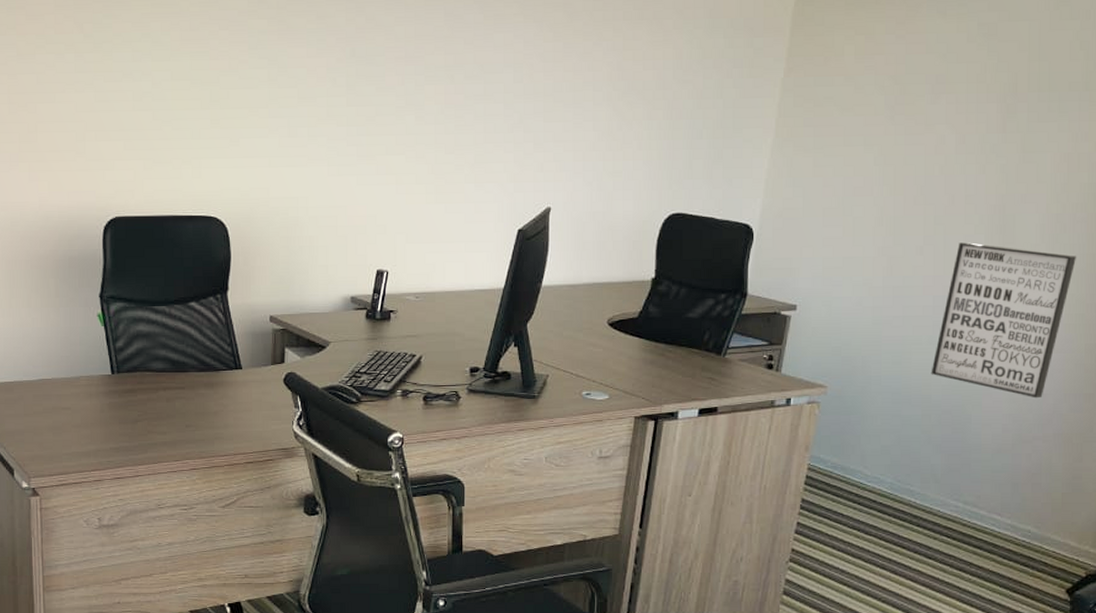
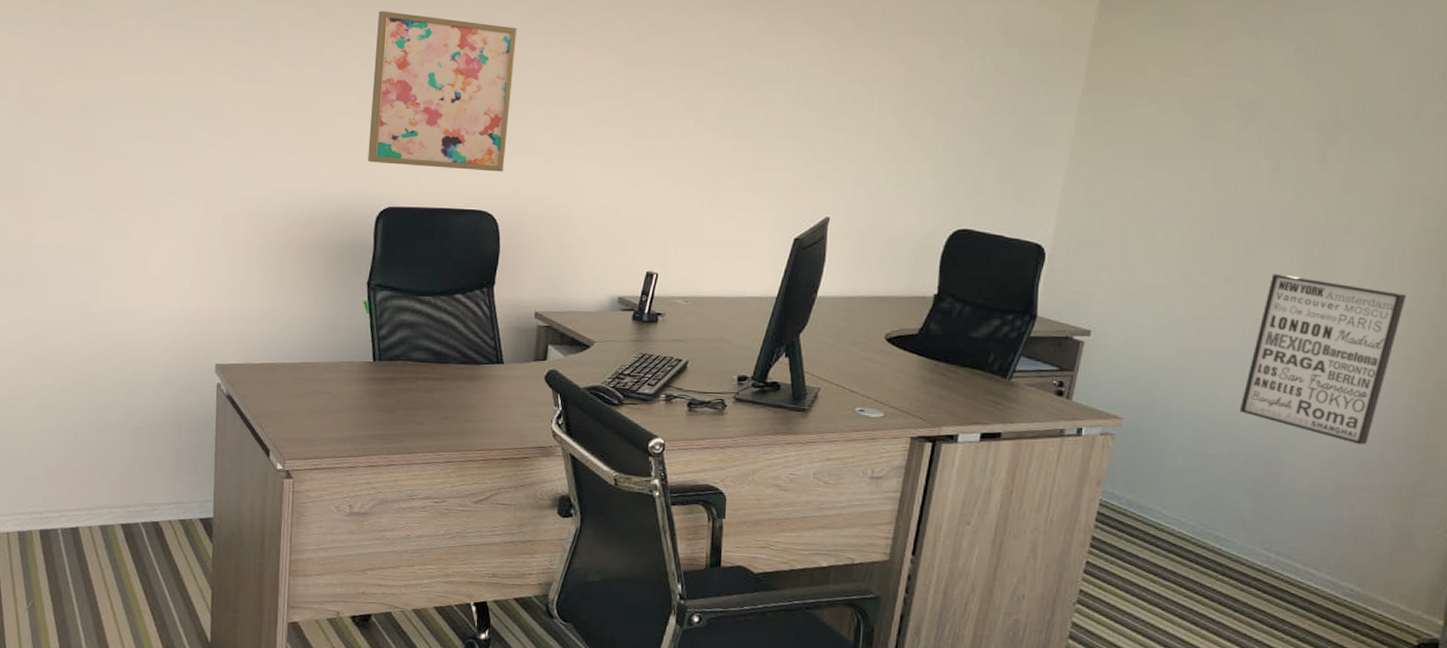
wall art: none [90,12,235,176] -> present [367,11,518,172]

